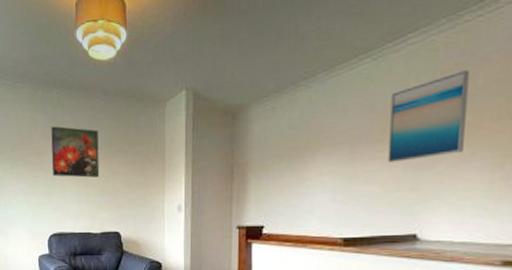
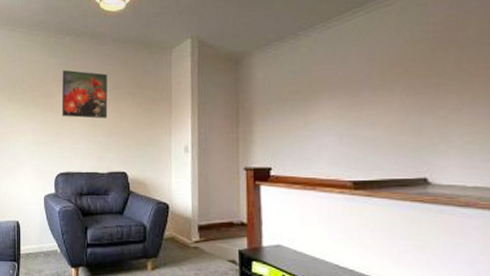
wall art: present [388,70,470,162] -> none [387,23,463,107]

